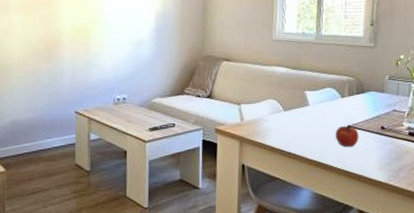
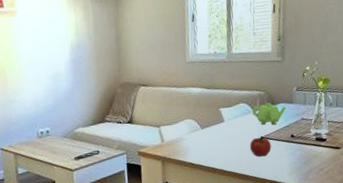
teapot: none [339,90,377,114] -> present [252,102,286,125]

